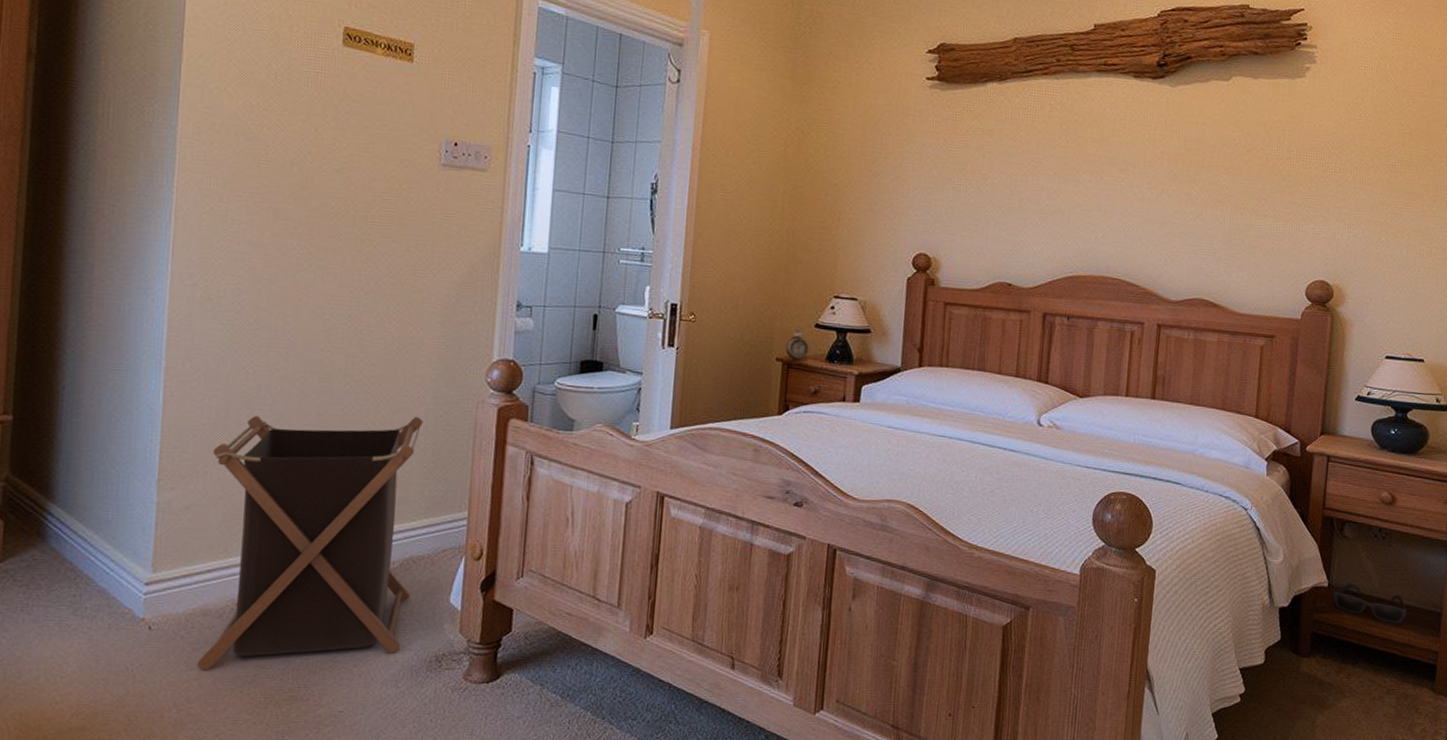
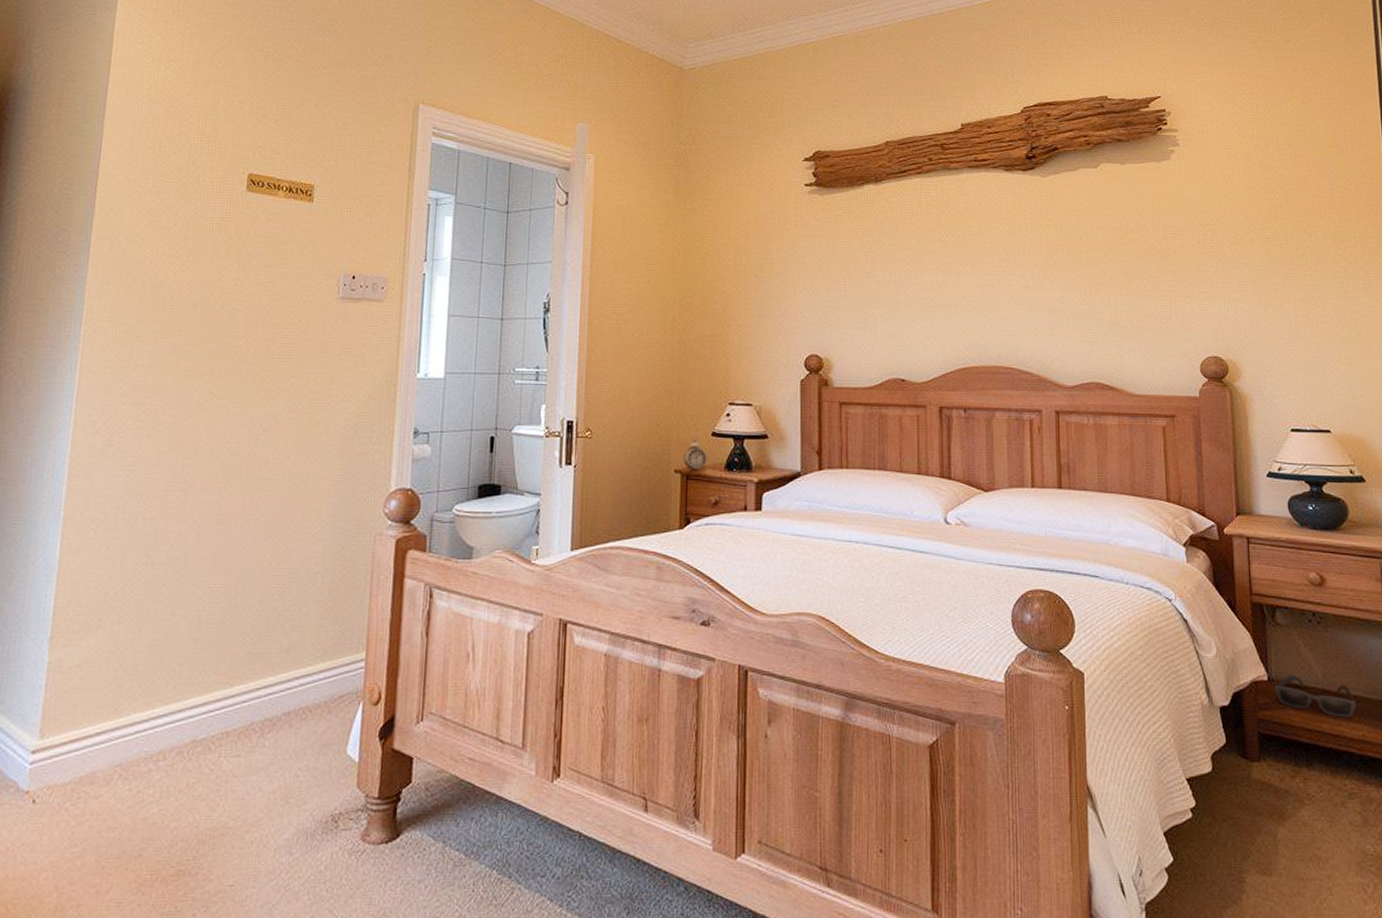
laundry basket: present [196,416,423,671] -> none [80,553,320,847]

